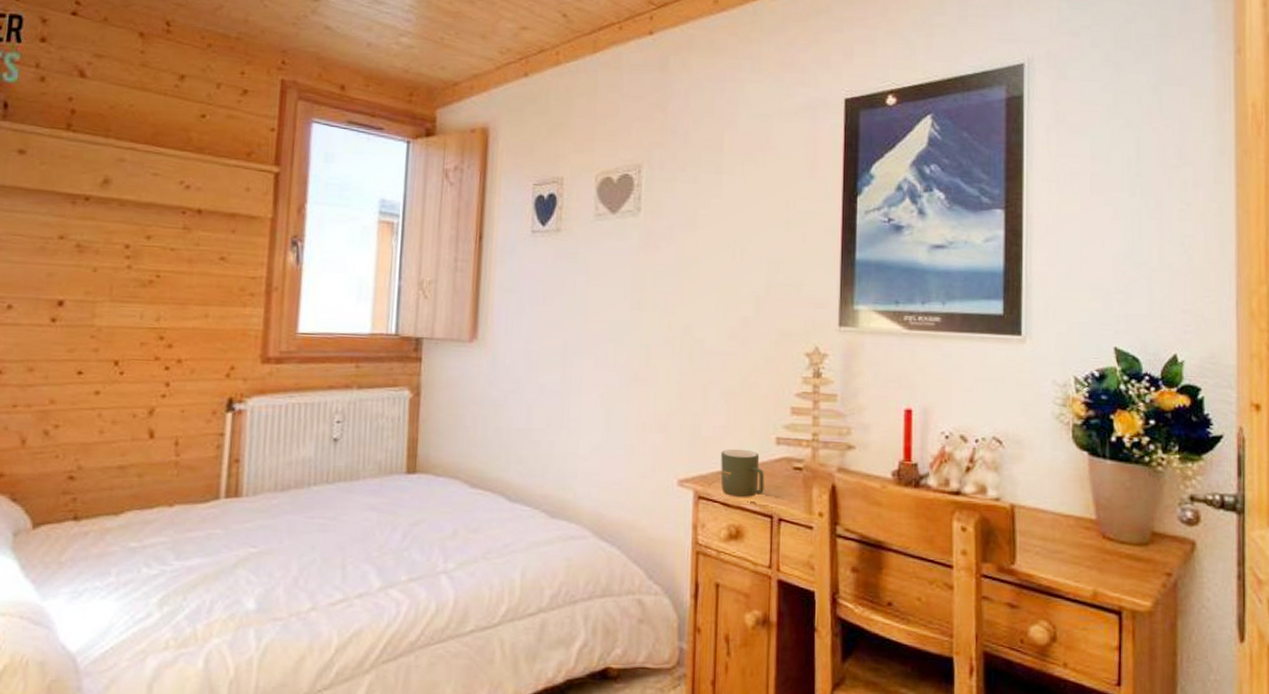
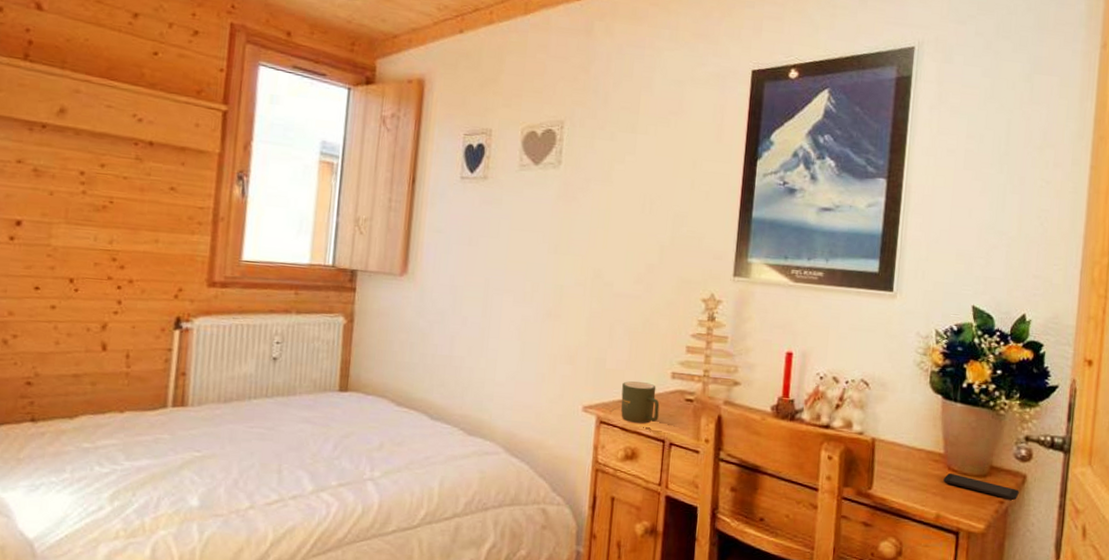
mobile phone: none [1098,542,1189,571] -> present [943,473,1019,500]

